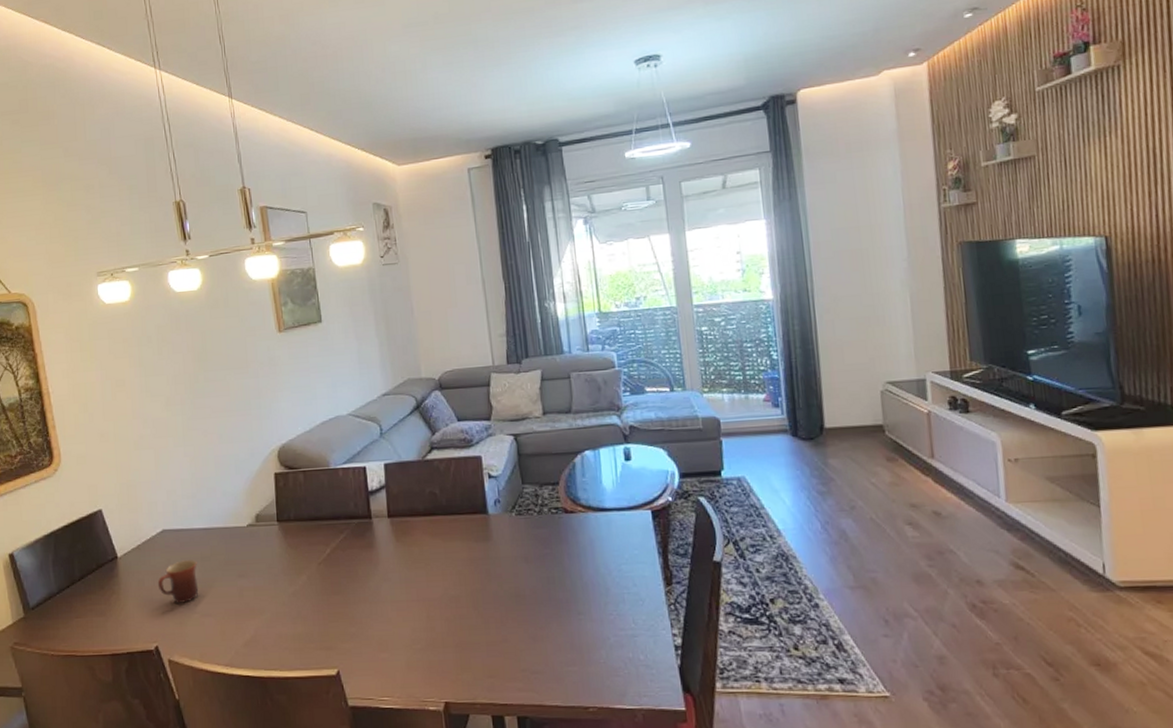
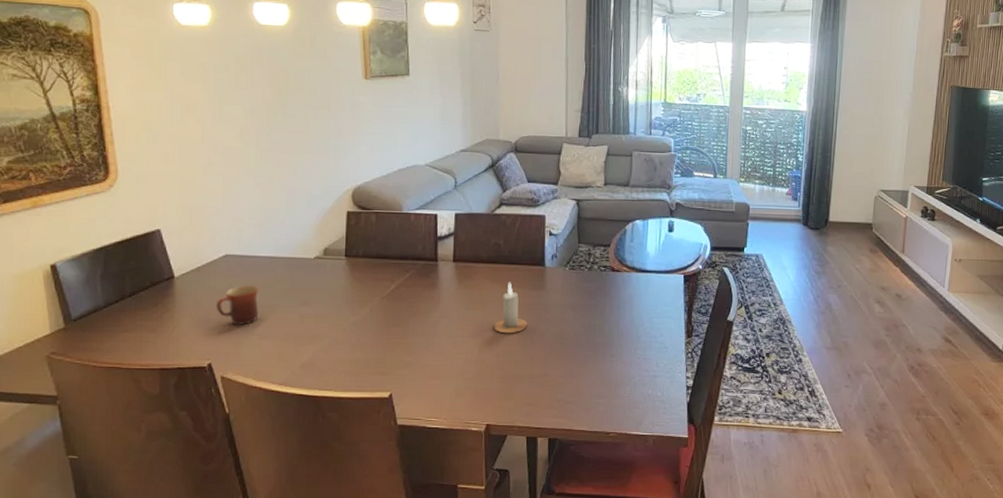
candle: none [440,534,477,595] -> present [494,281,527,334]

